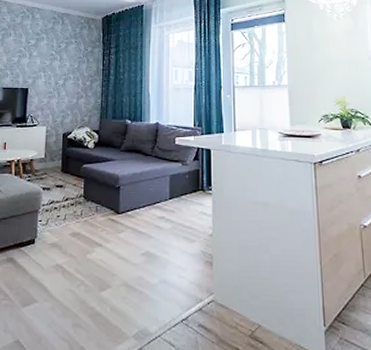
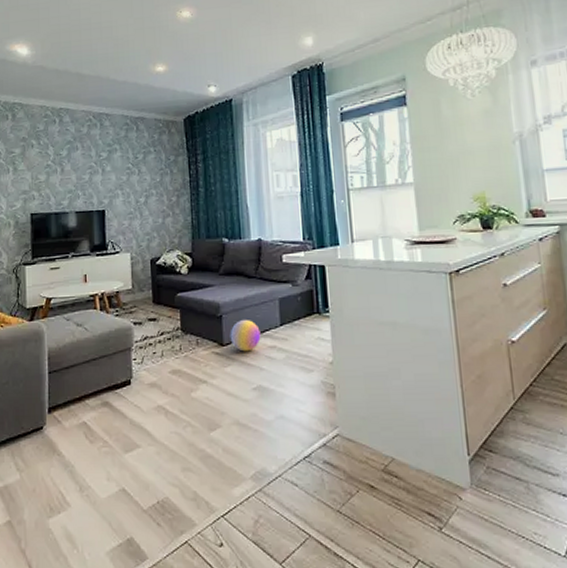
ball: none [125,192,152,220] -> present [230,320,261,352]

